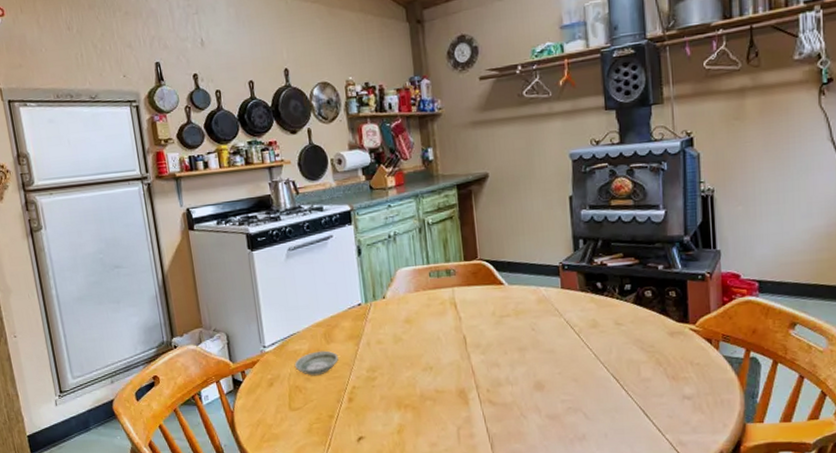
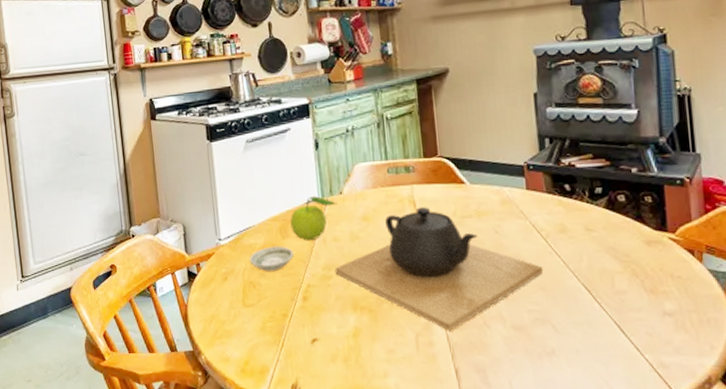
fruit: none [334,301,381,345] -> present [290,195,337,241]
teapot: none [379,308,576,424] -> present [334,207,544,332]

